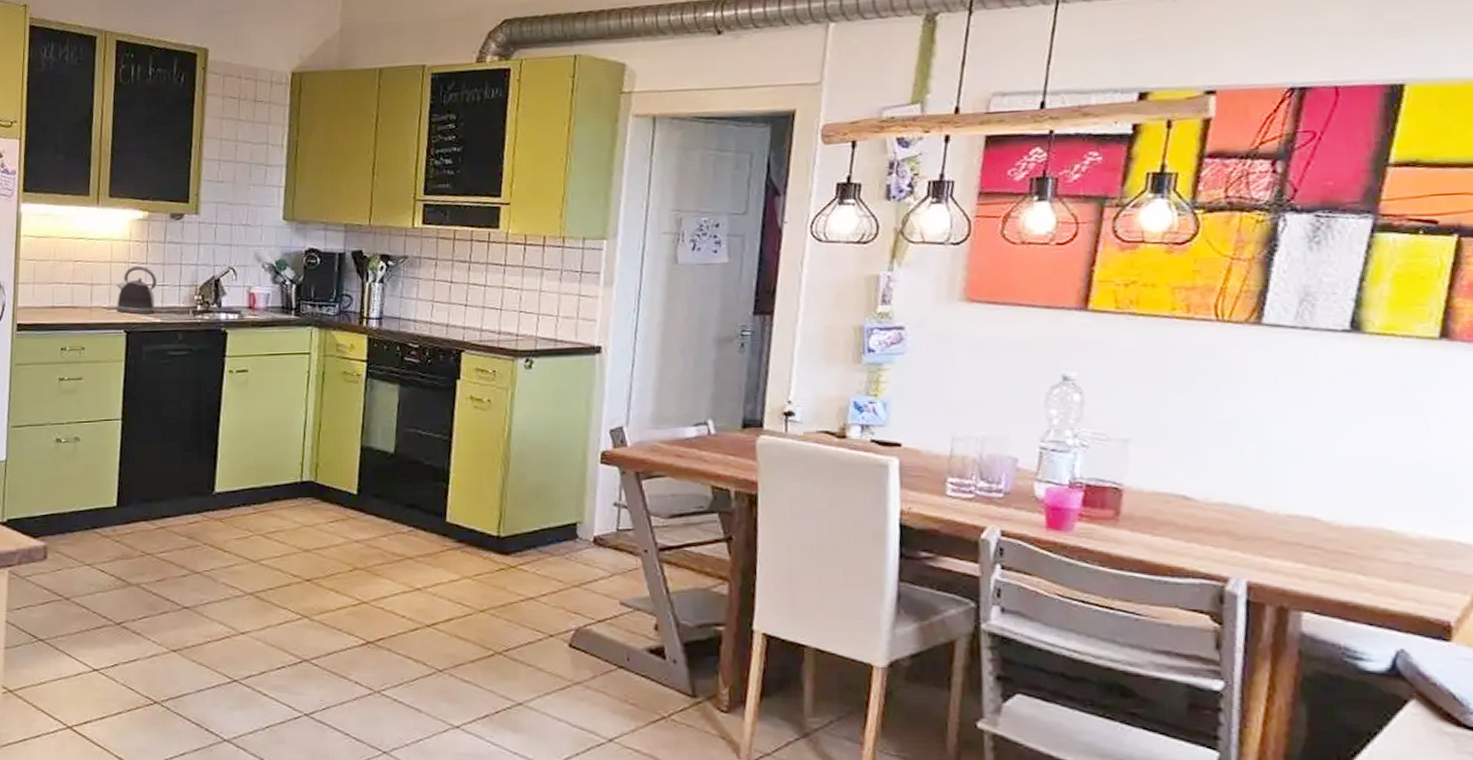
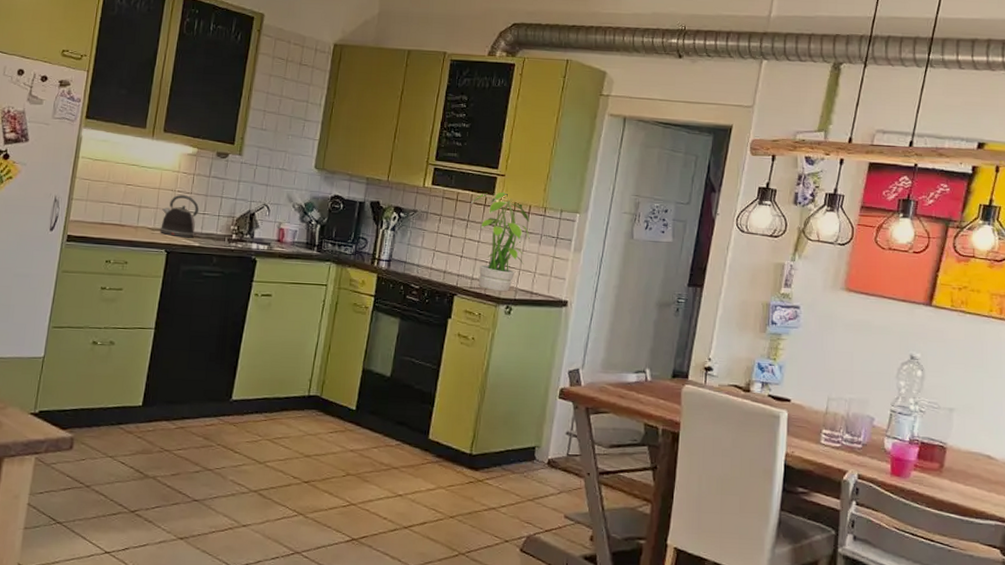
potted plant: none [471,222,547,344] -> present [470,190,530,293]

